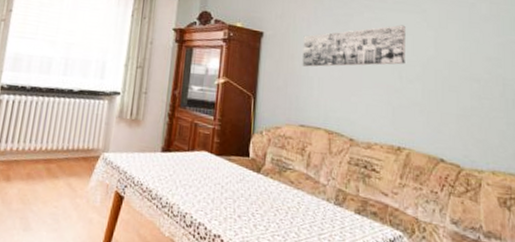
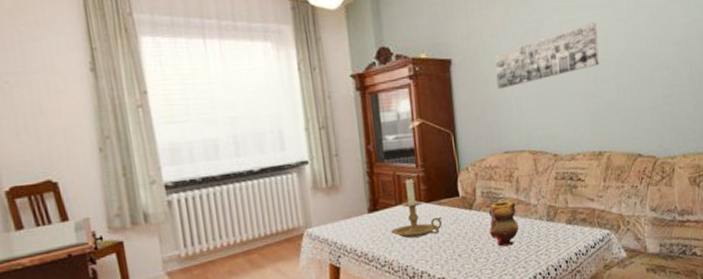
candle holder: none [178,128,229,188] -> present [391,177,443,239]
teapot: none [273,172,305,221] -> present [486,201,519,247]

